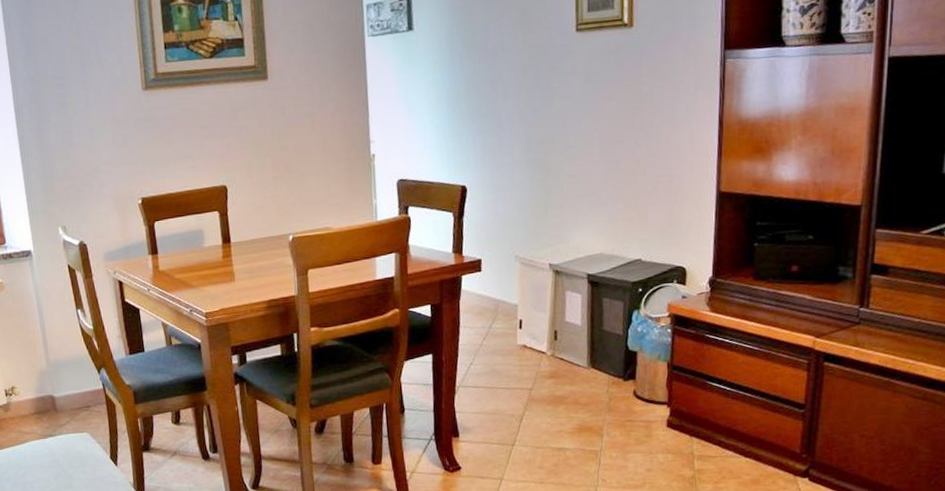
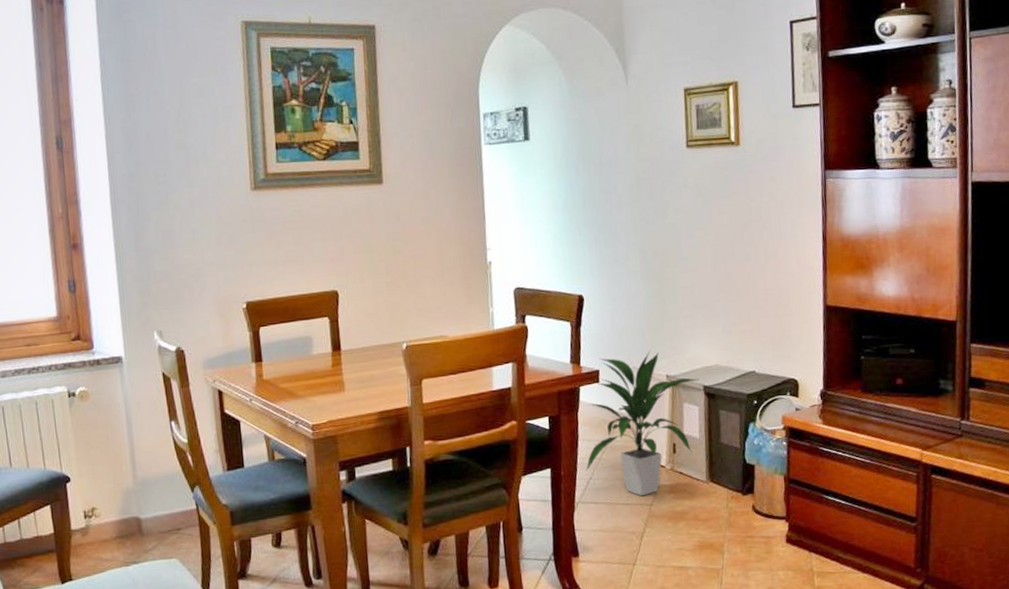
indoor plant: none [467,239,583,381] -> present [586,350,700,496]

